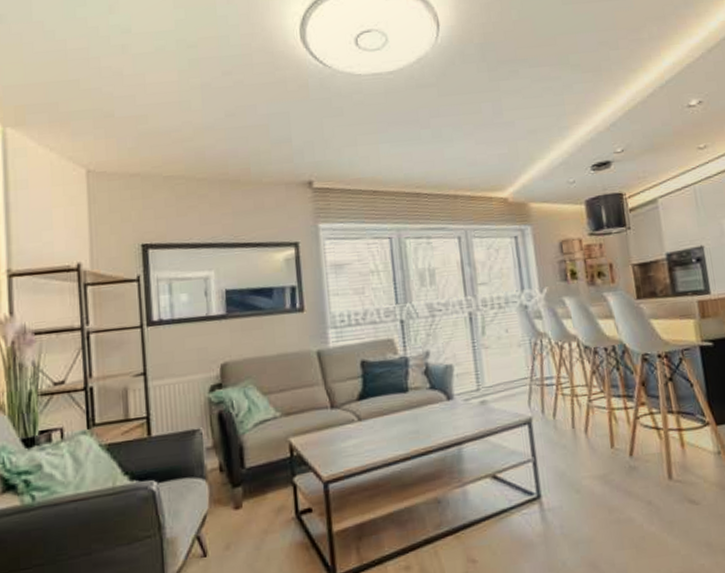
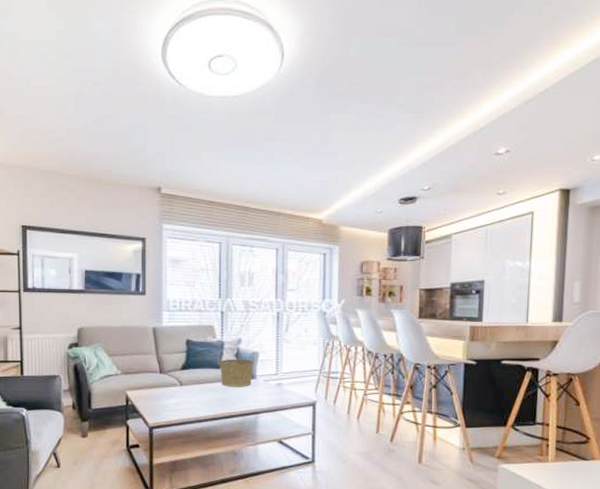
basket: none [404,373,449,415] -> present [219,357,254,388]

